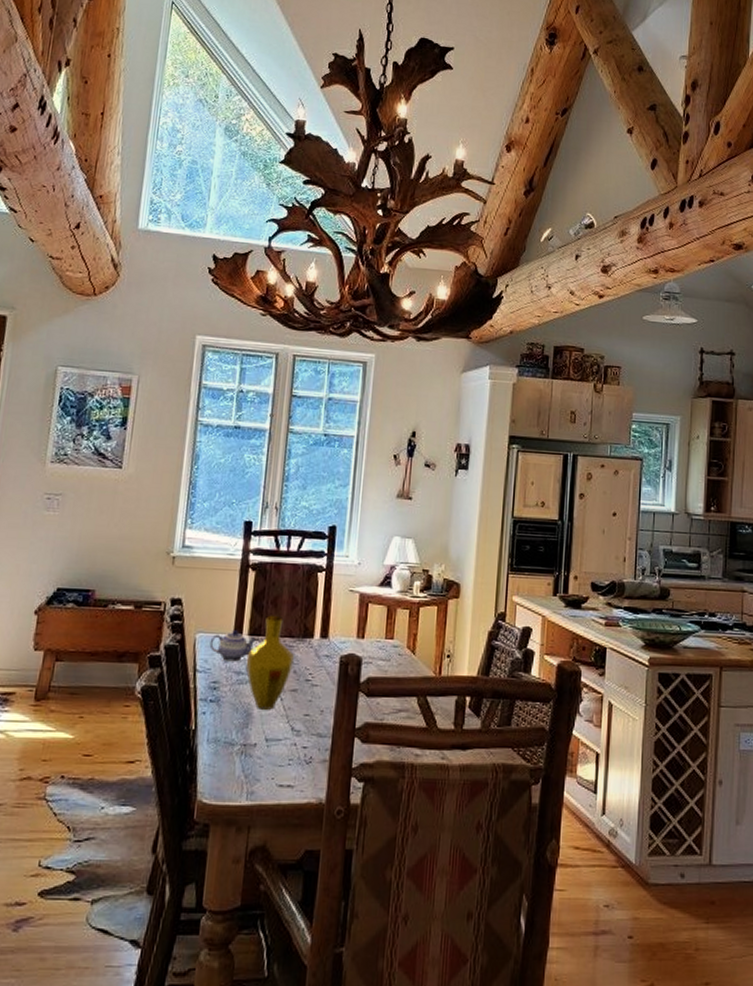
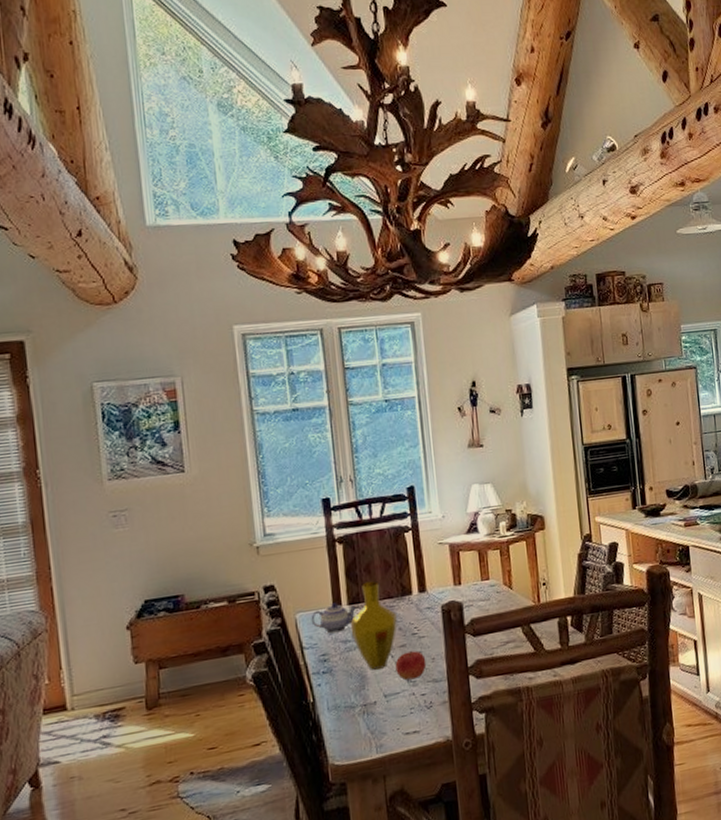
fruit: none [282,697,315,729] -> present [395,650,427,680]

